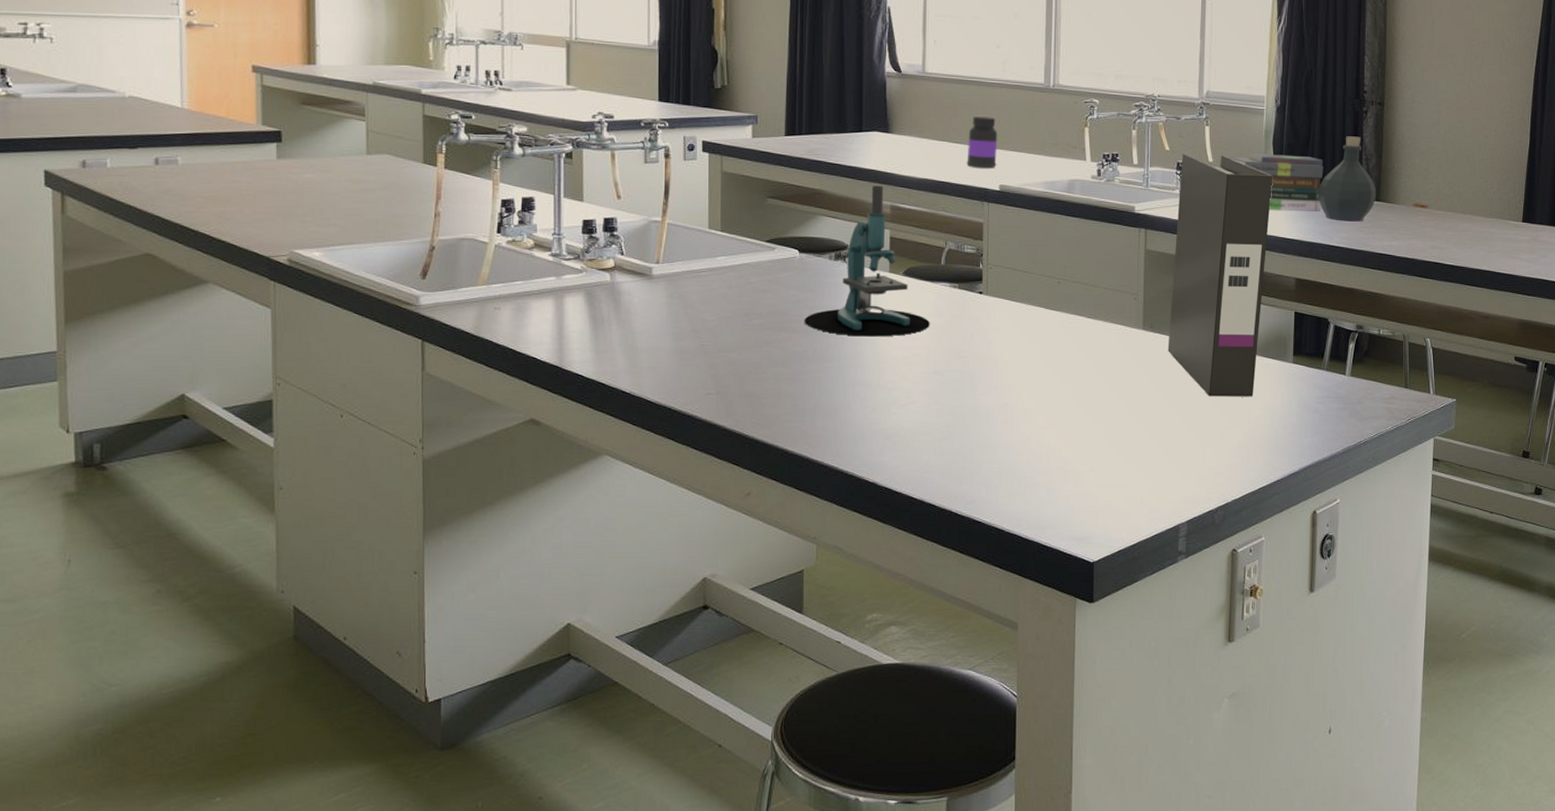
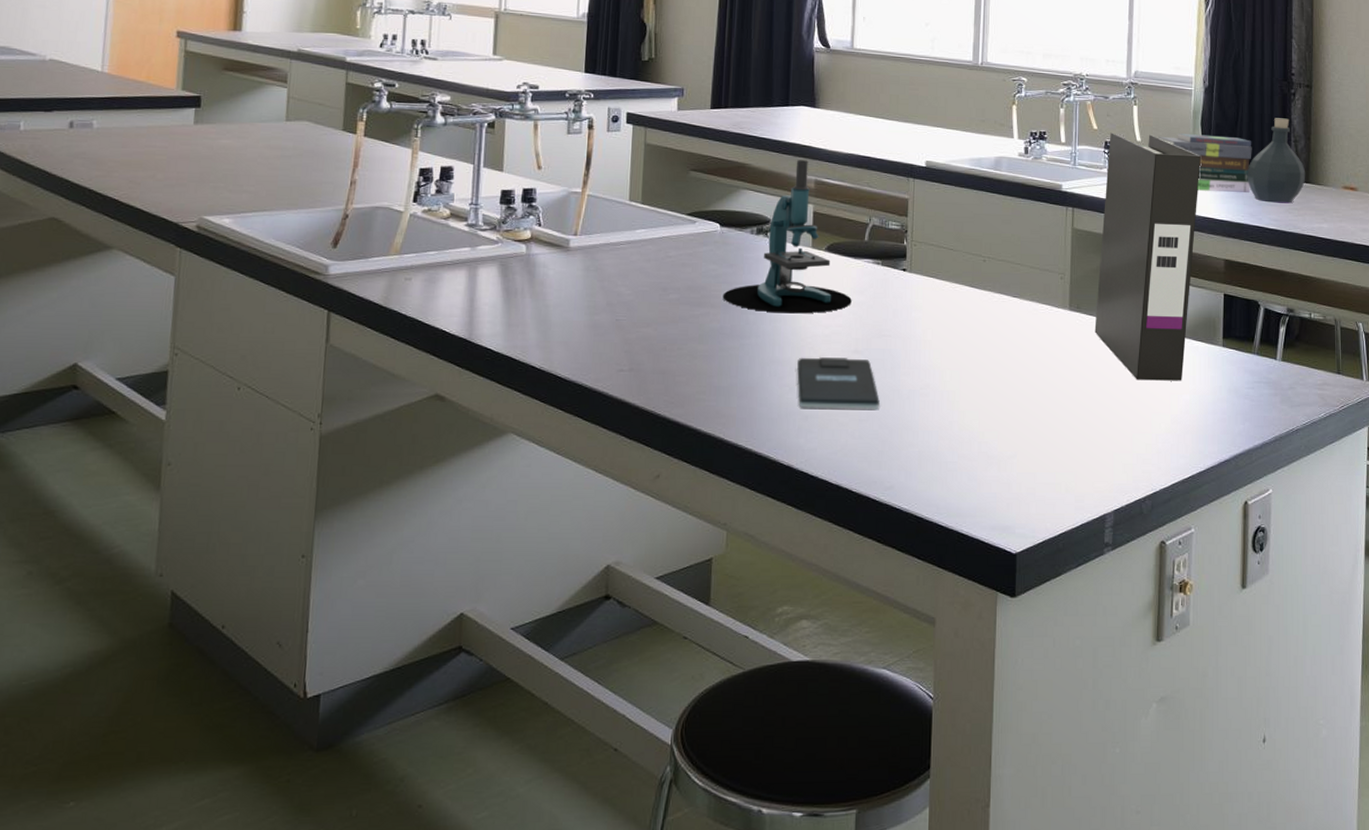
calculator: none [878,379,960,428] -> present [796,357,880,409]
jar: present [967,116,998,170] -> none [893,92,925,146]

